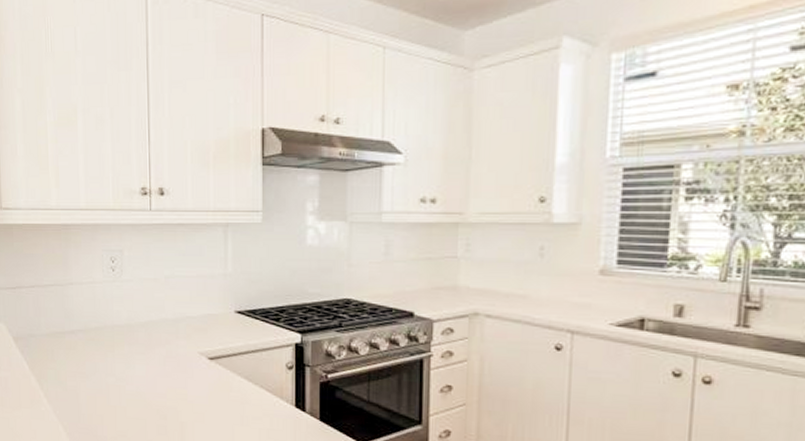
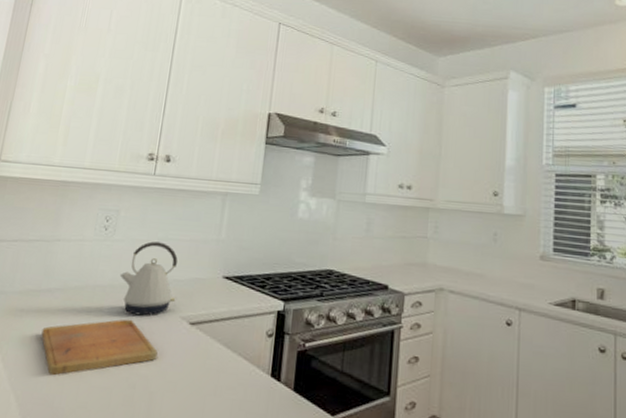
cutting board: none [74,356,182,409] -> present [41,319,158,376]
kettle: none [134,280,192,353] -> present [119,241,178,316]

